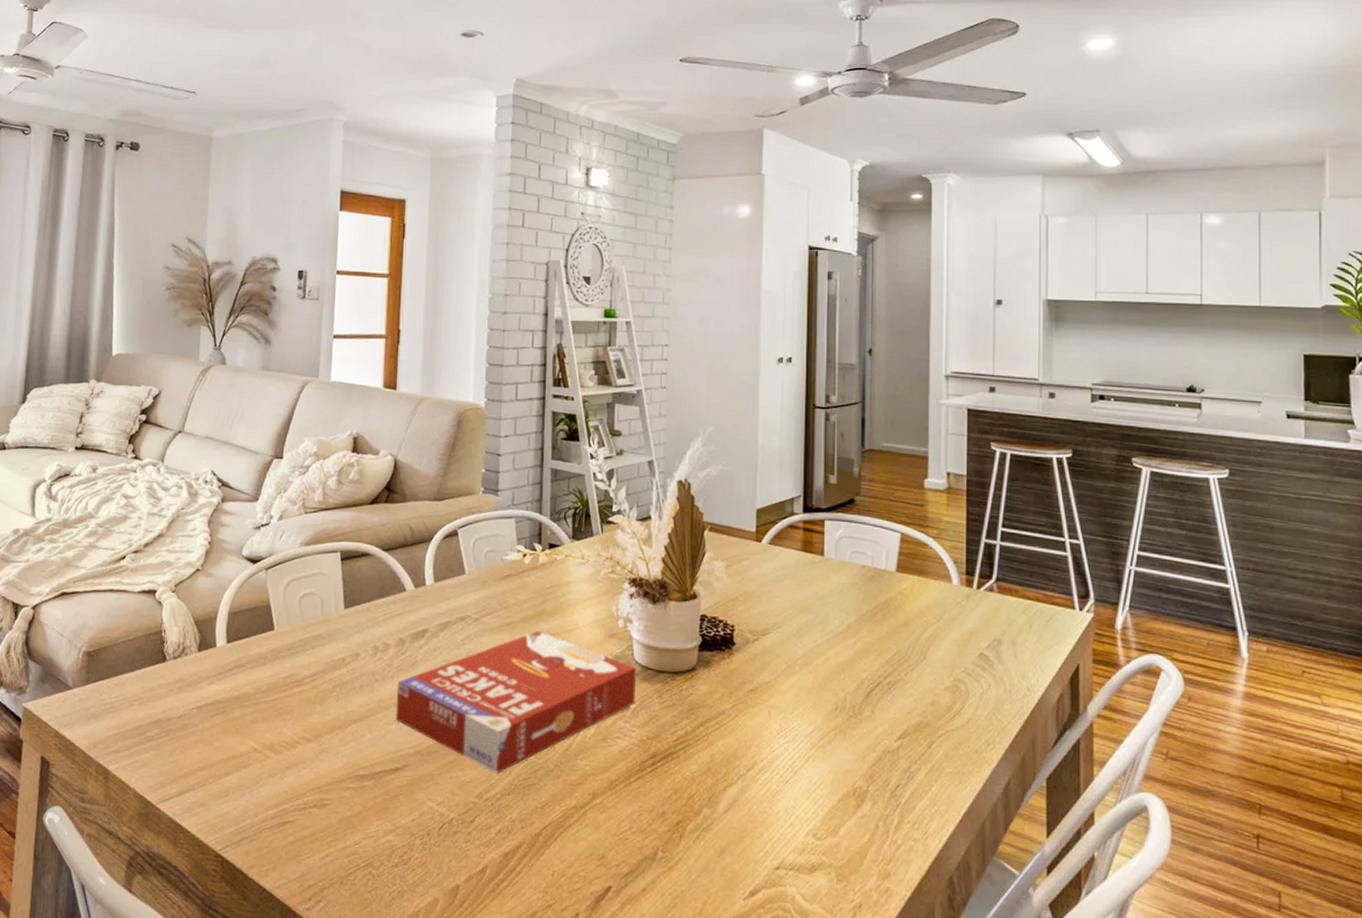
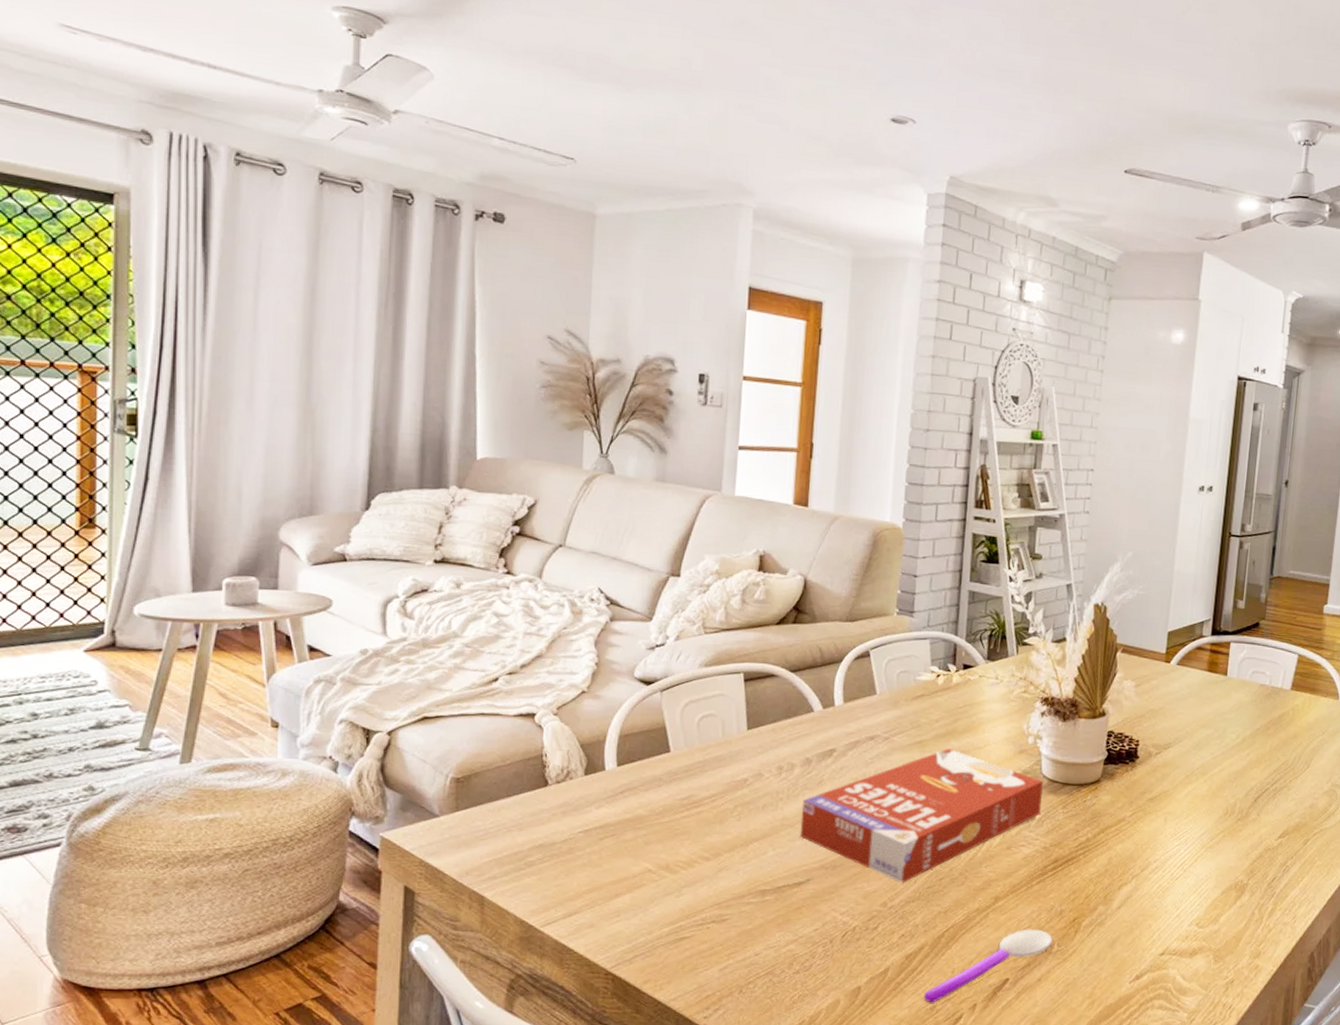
spoon: none [524,831,656,909] -> present [924,929,1053,1003]

